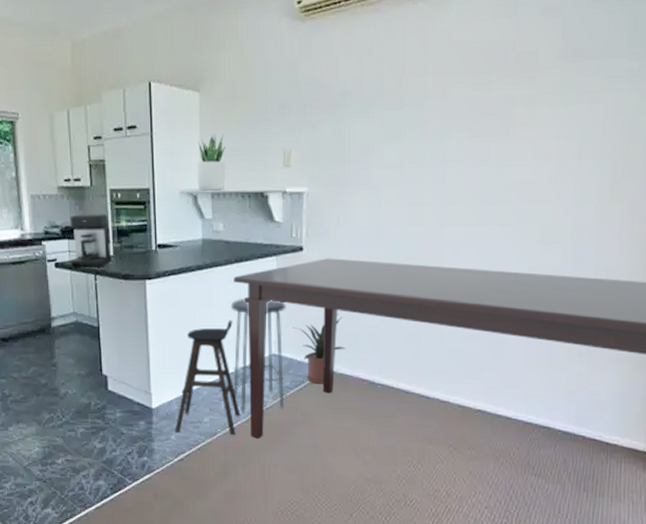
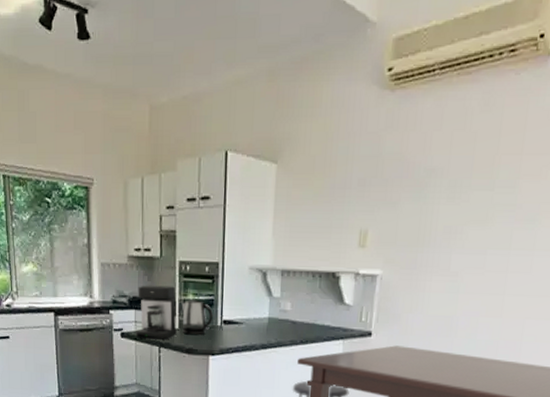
kettle: none [115,226,148,261] -> present [181,300,214,336]
planter: present [196,133,226,191] -> none [268,208,300,268]

